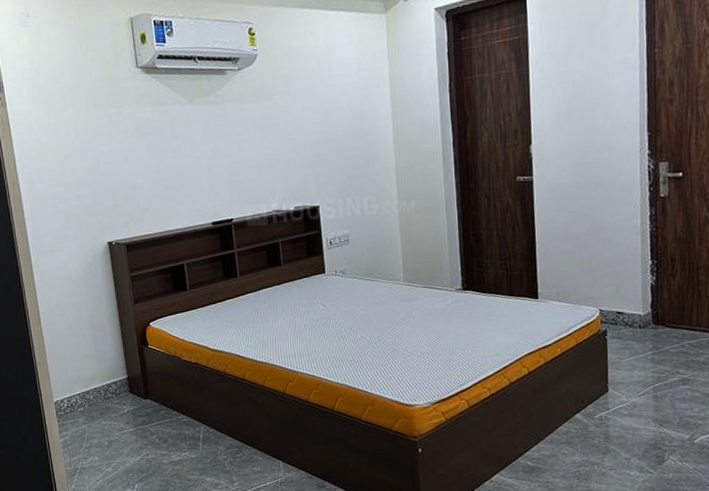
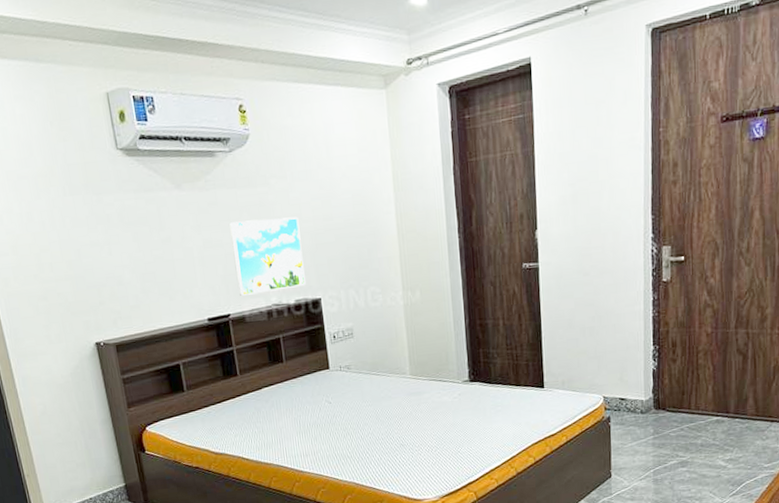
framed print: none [236,129,305,202] -> present [229,216,306,296]

